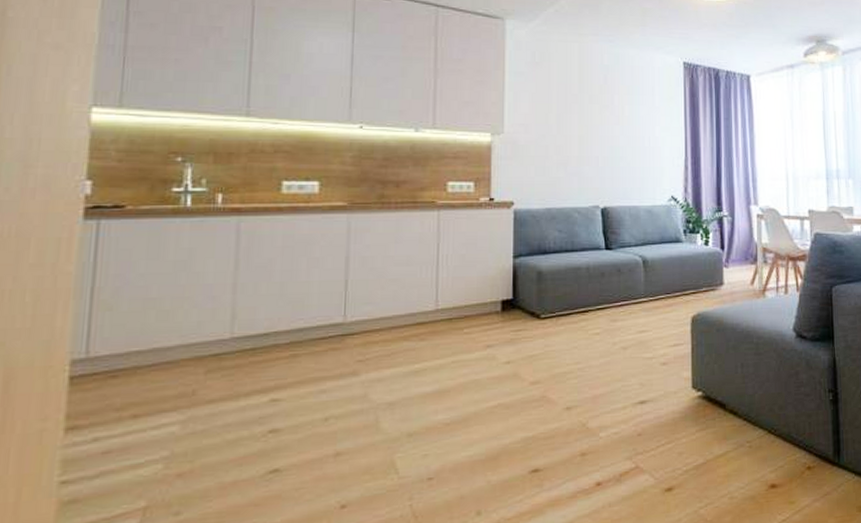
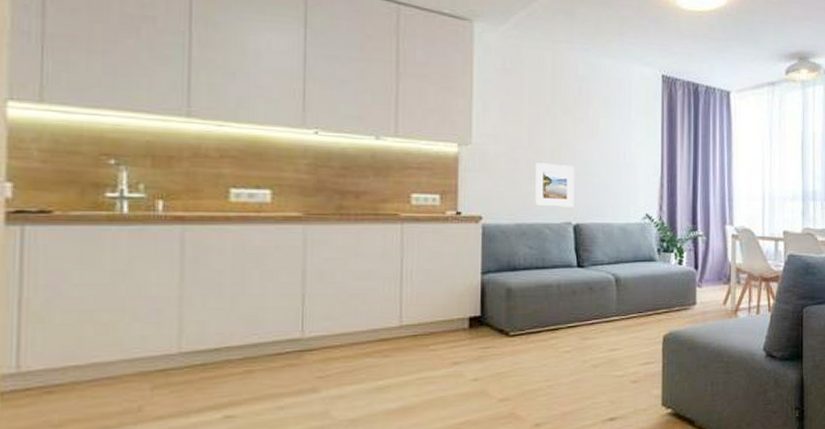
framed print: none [564,149,602,191] -> present [535,163,575,207]

